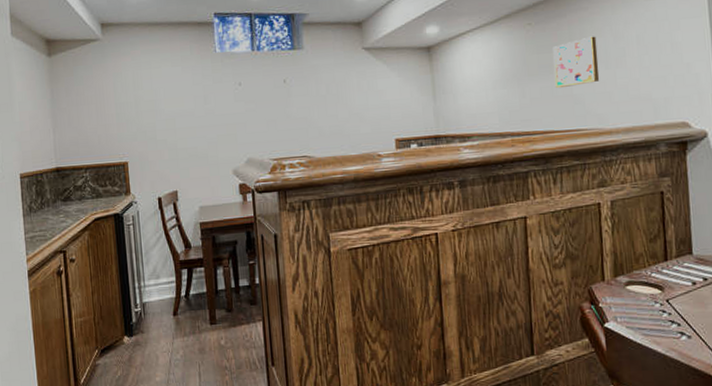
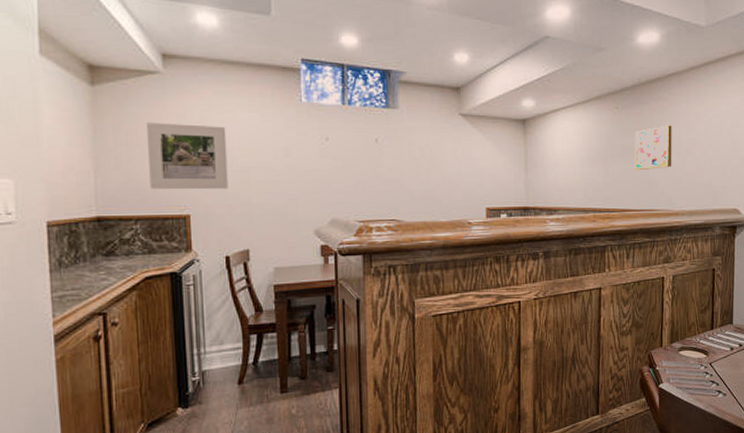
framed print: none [91,81,158,141] -> present [147,122,229,190]

